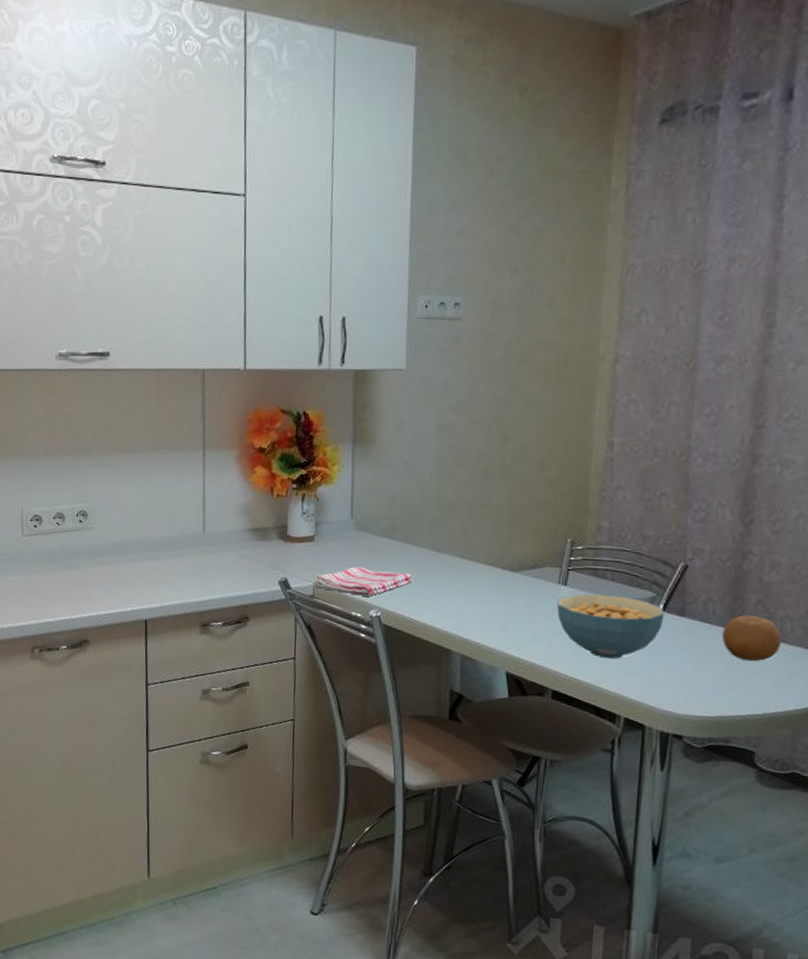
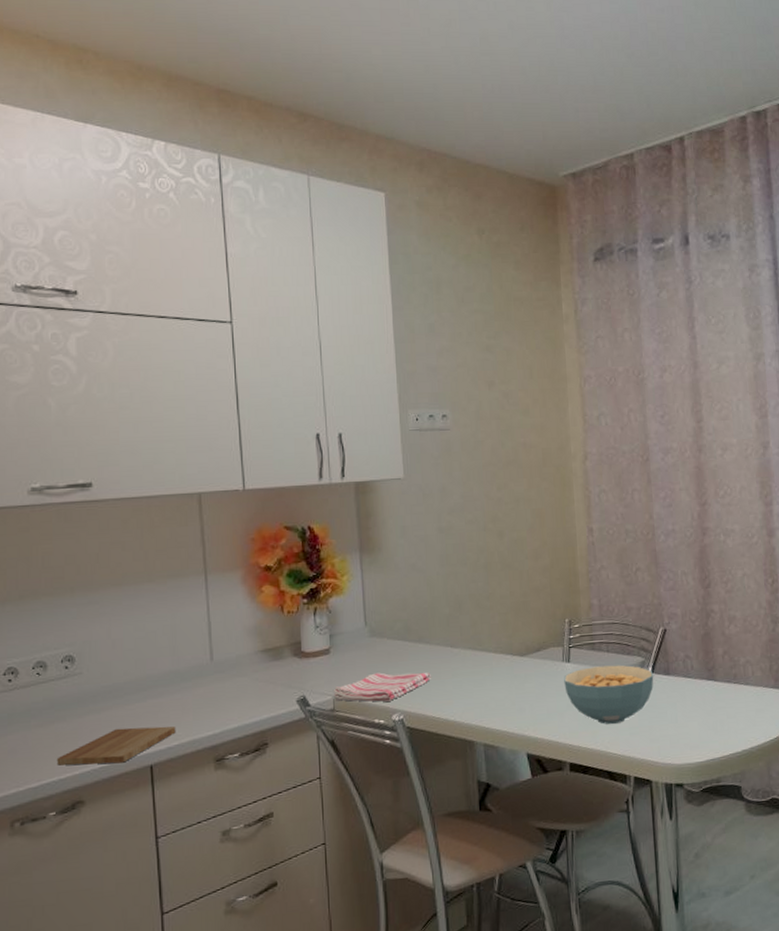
cutting board: none [69,582,169,613] -> present [56,726,176,766]
fruit: present [722,615,782,662] -> none [701,665,747,706]

